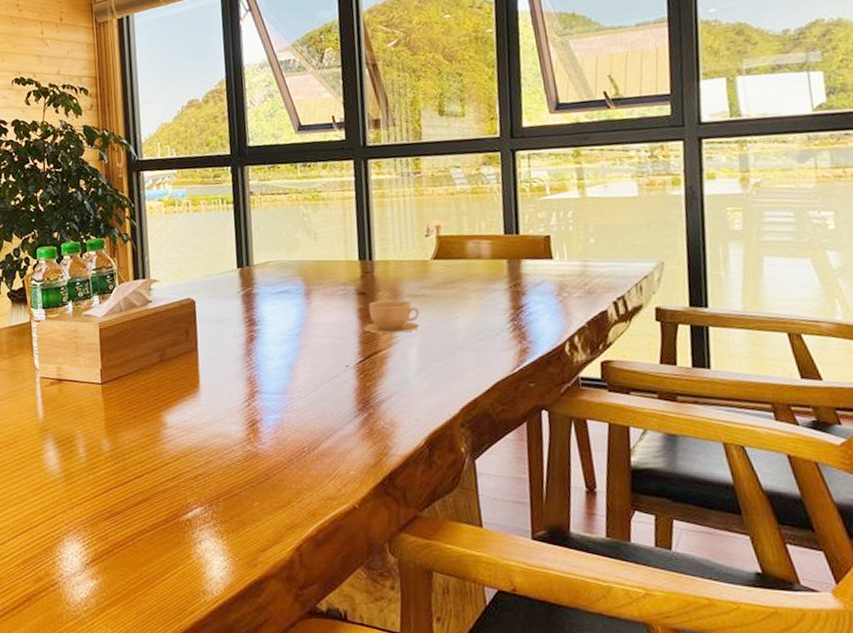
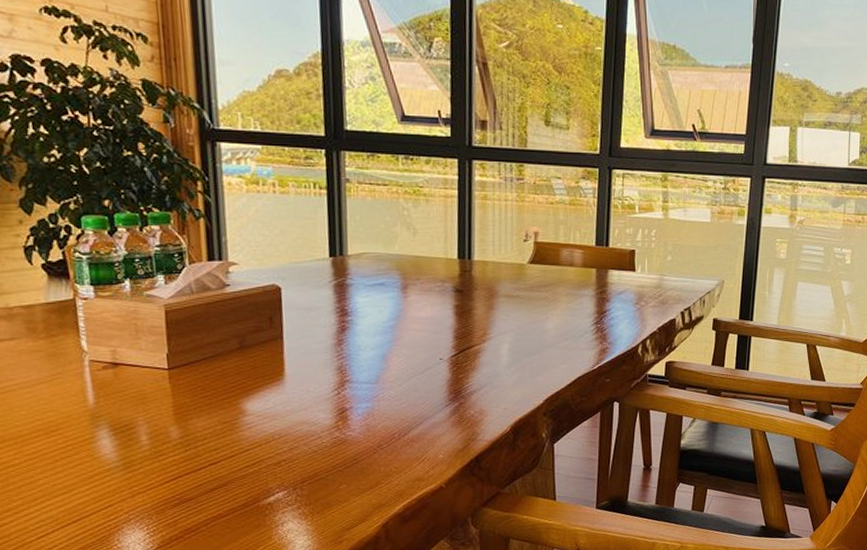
teacup: present [363,299,419,334] -> none [458,298,513,331]

